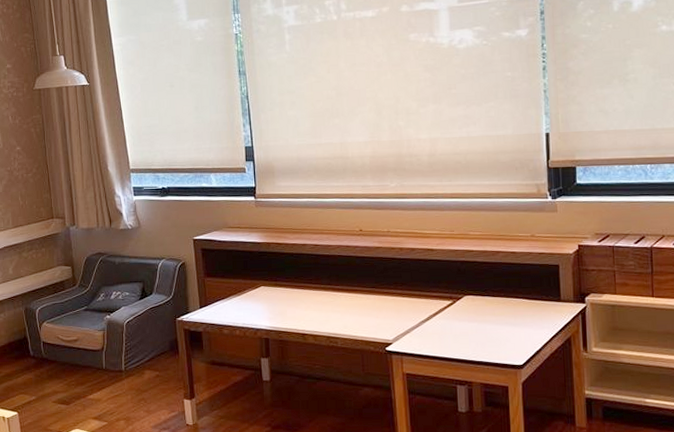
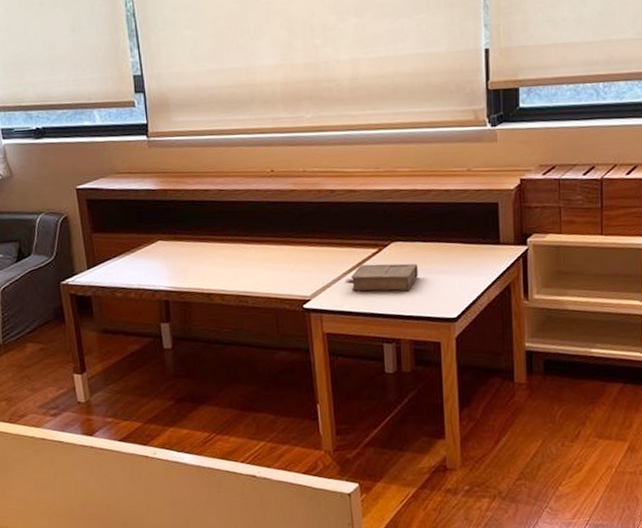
book: none [422,314,488,339] -> present [344,263,418,291]

